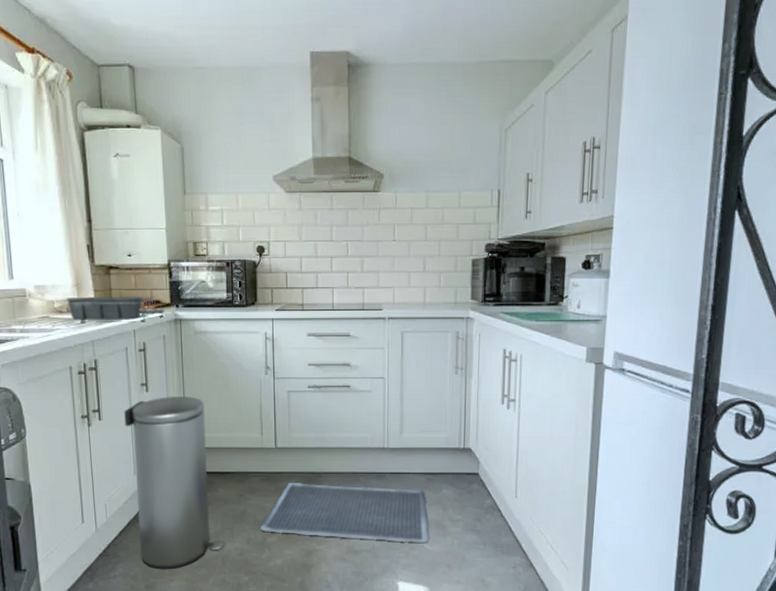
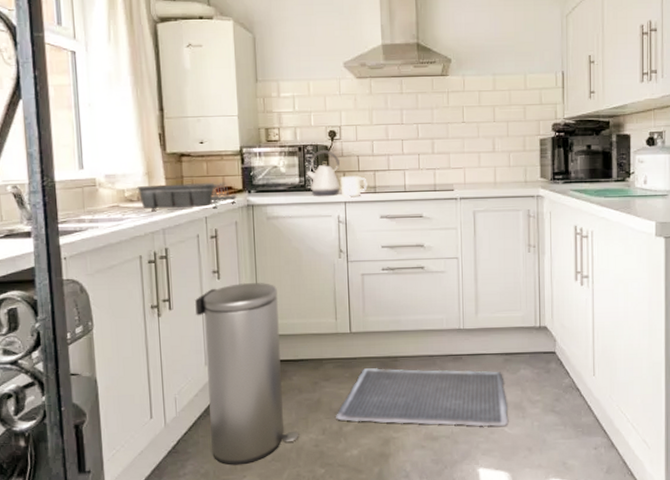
kettle: none [233,265,269,313] -> present [305,149,342,197]
mug: none [268,292,295,315] -> present [340,175,368,198]

